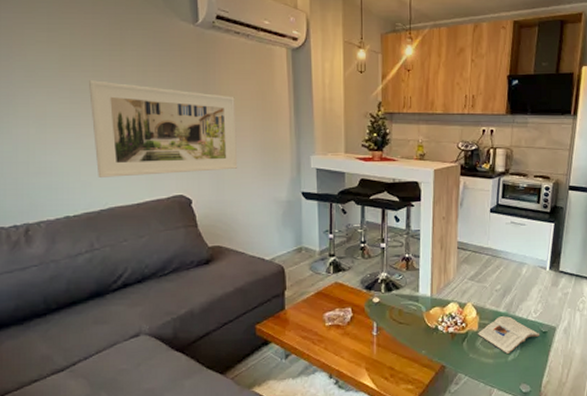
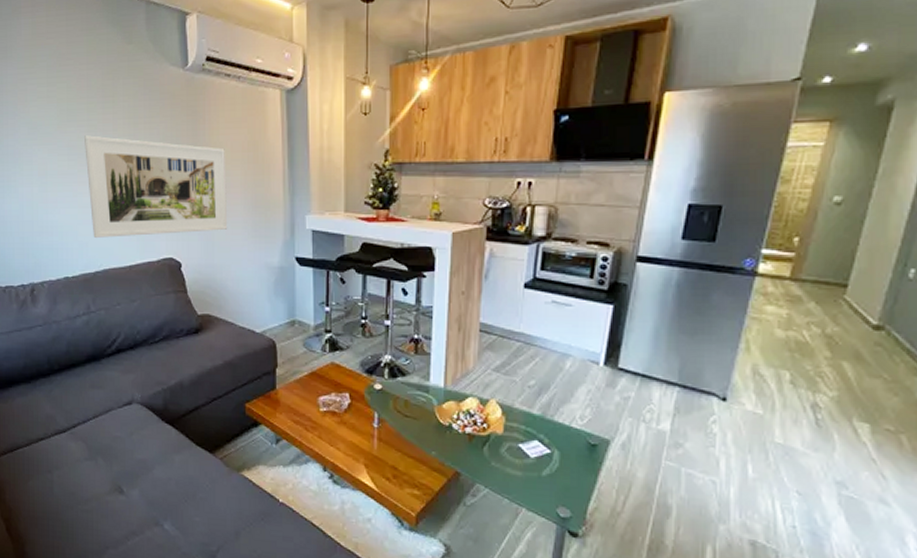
magazine: present [478,316,539,355] -> none [503,420,586,468]

